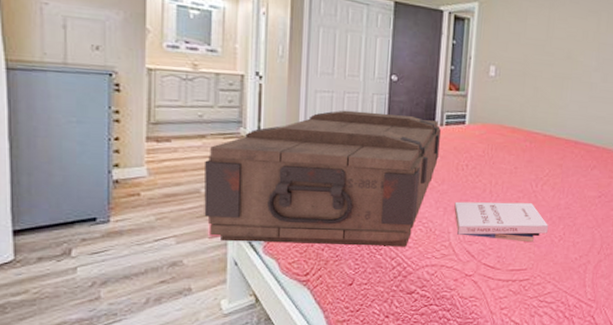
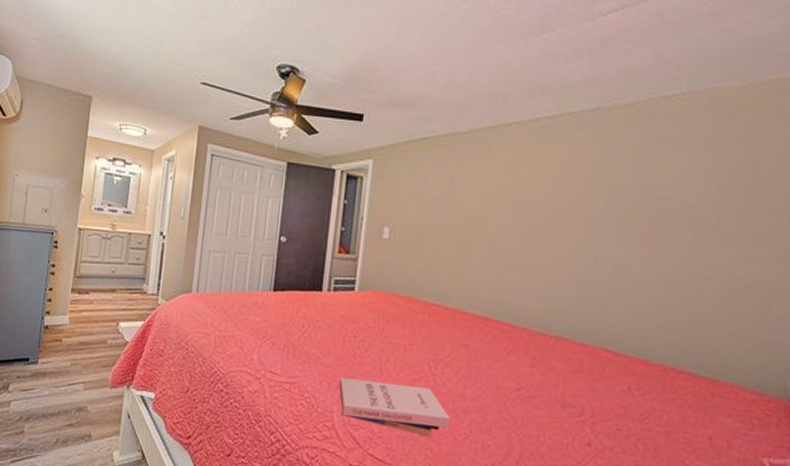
ammo crate: present [204,110,441,247] -> none [108,270,328,422]

